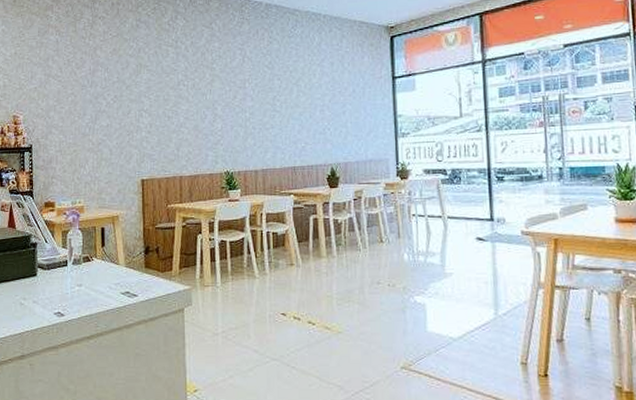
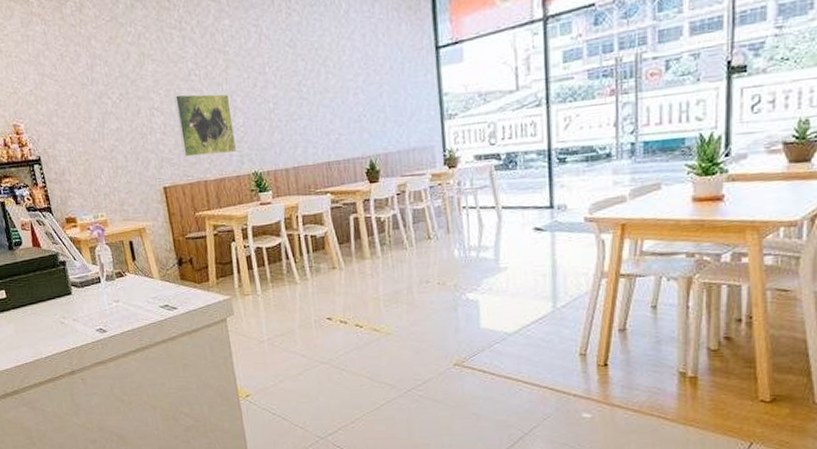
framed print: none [162,100,213,154] -> present [174,93,237,157]

